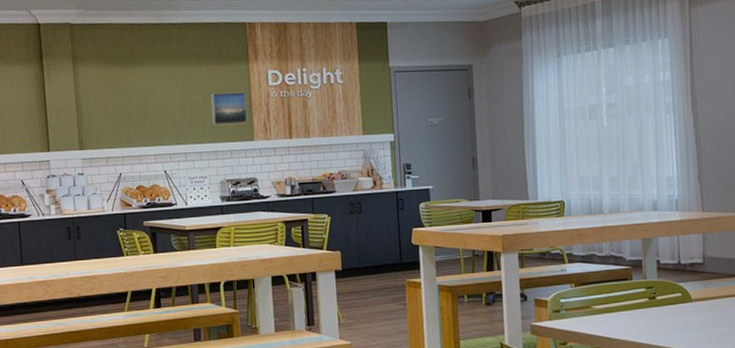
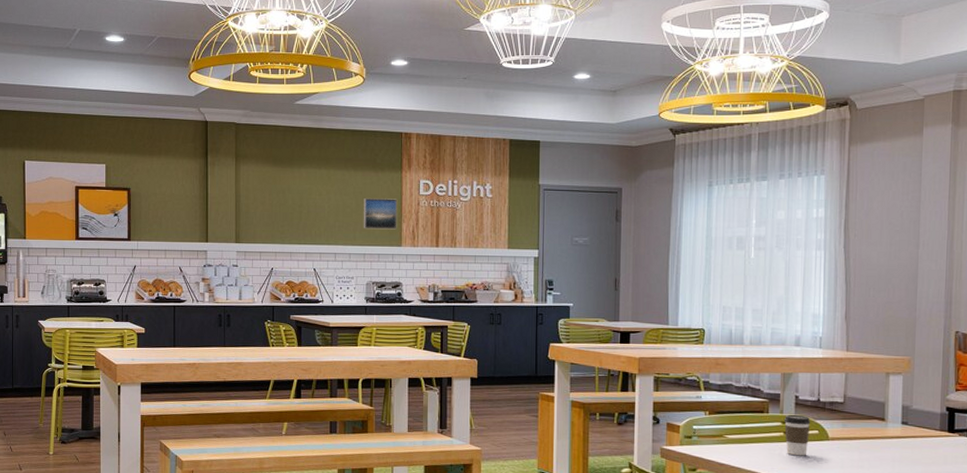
coffee cup: none [648,279,674,321] -> present [784,414,811,456]

